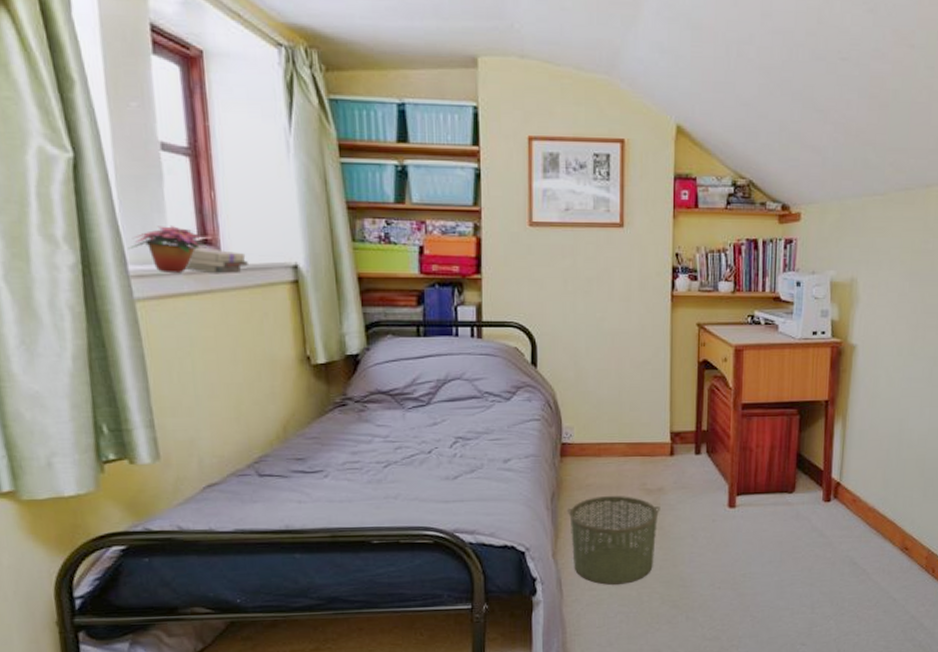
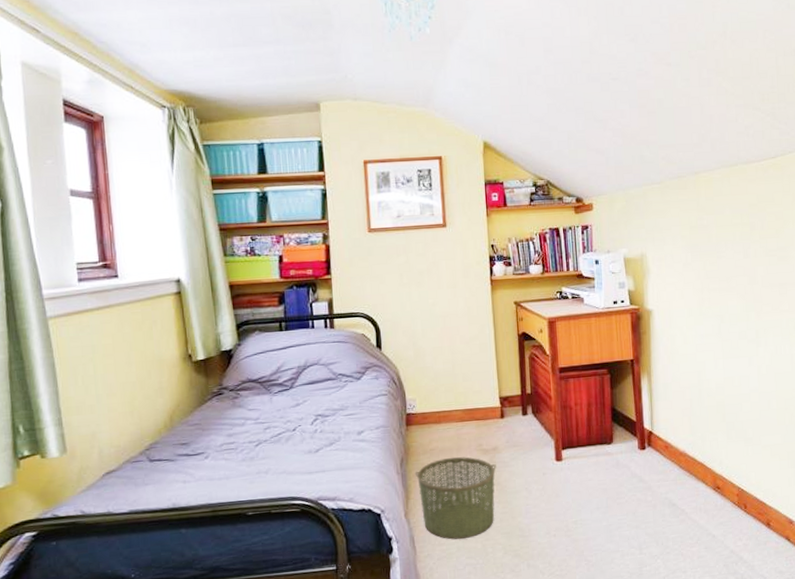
flower arrangement: present [128,226,204,274] -> none [43,255,104,295]
books: present [185,247,248,274] -> none [89,270,140,292]

